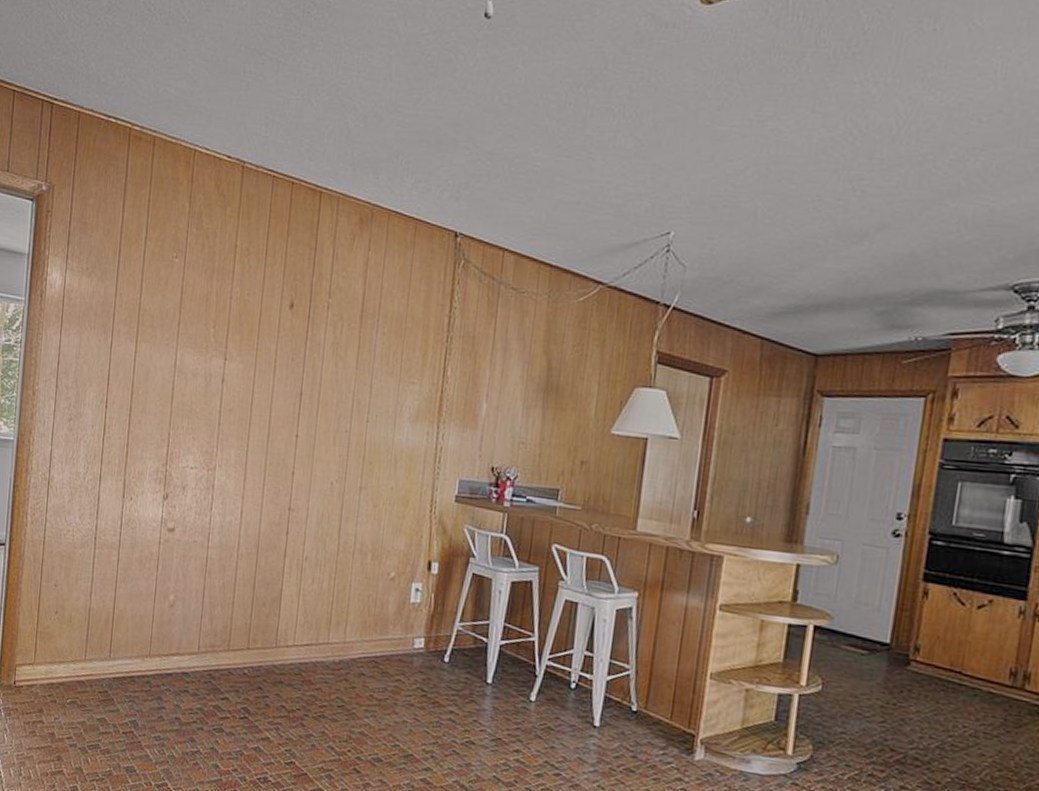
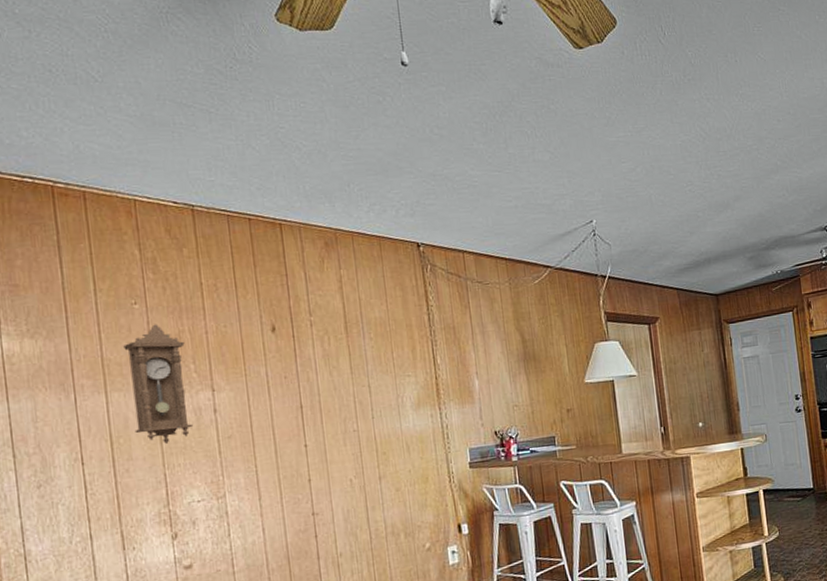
pendulum clock: none [152,281,210,405] -> present [123,324,194,445]

